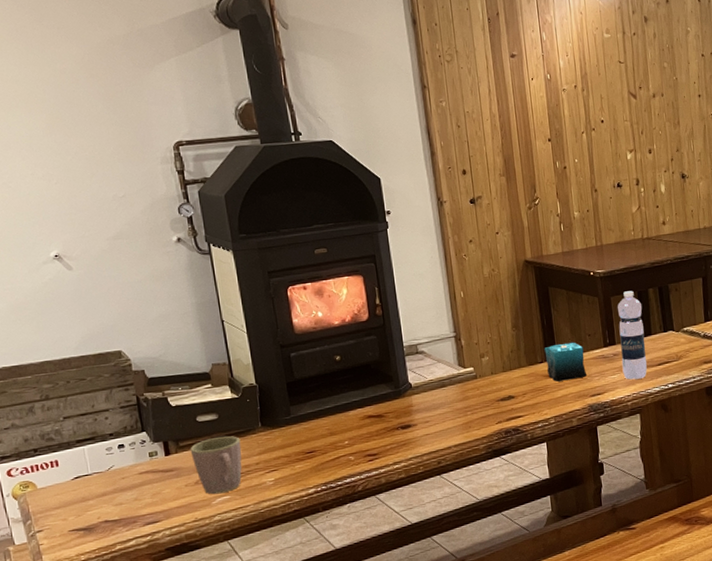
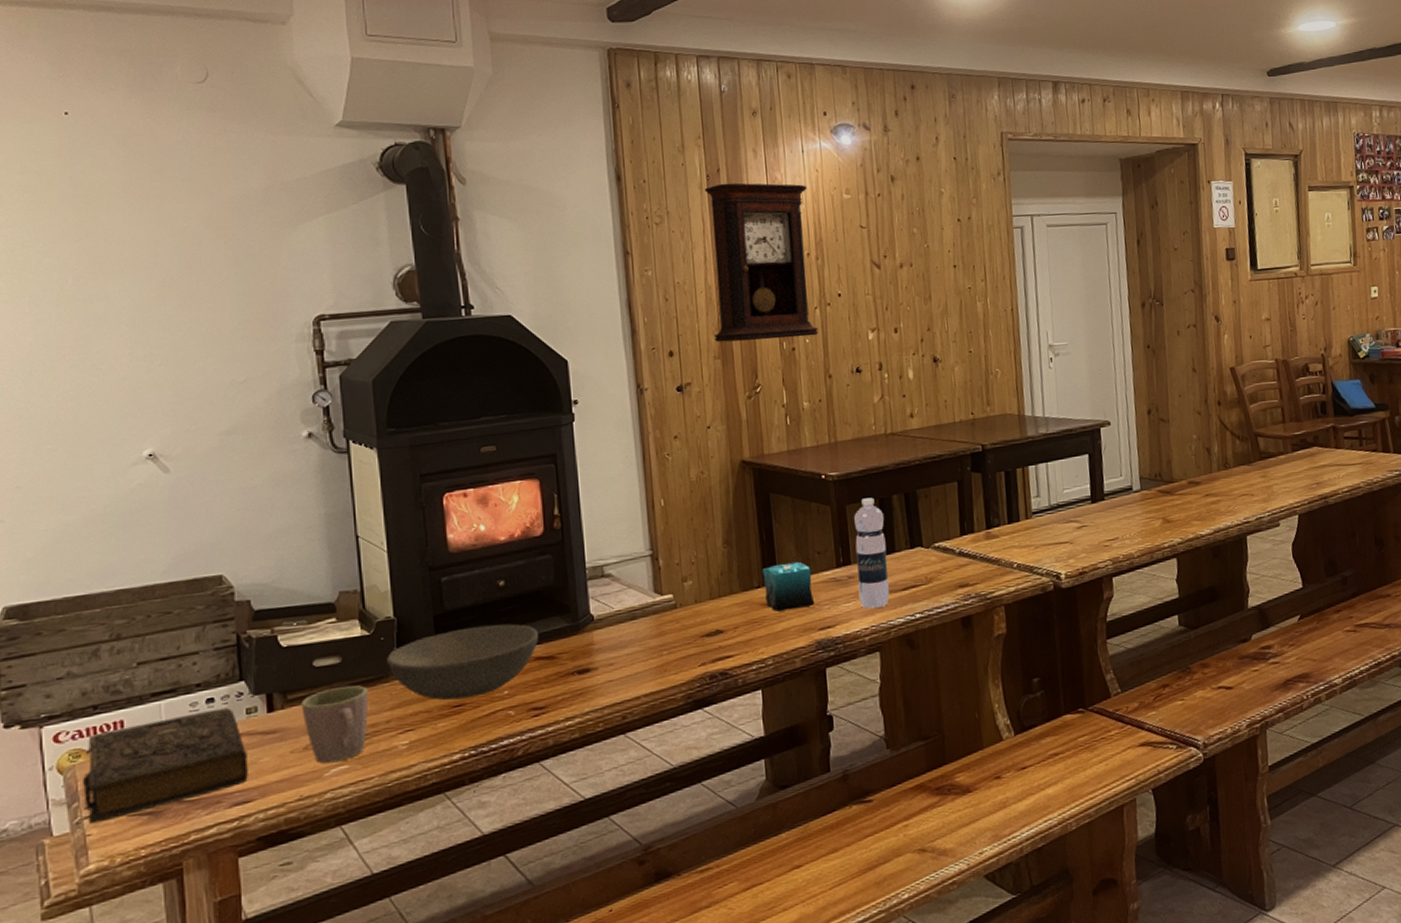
book: none [32,451,155,537] -> present [83,707,248,824]
bowl: none [253,390,369,448] -> present [387,624,538,701]
pendulum clock: none [486,24,586,163] -> present [704,182,819,343]

